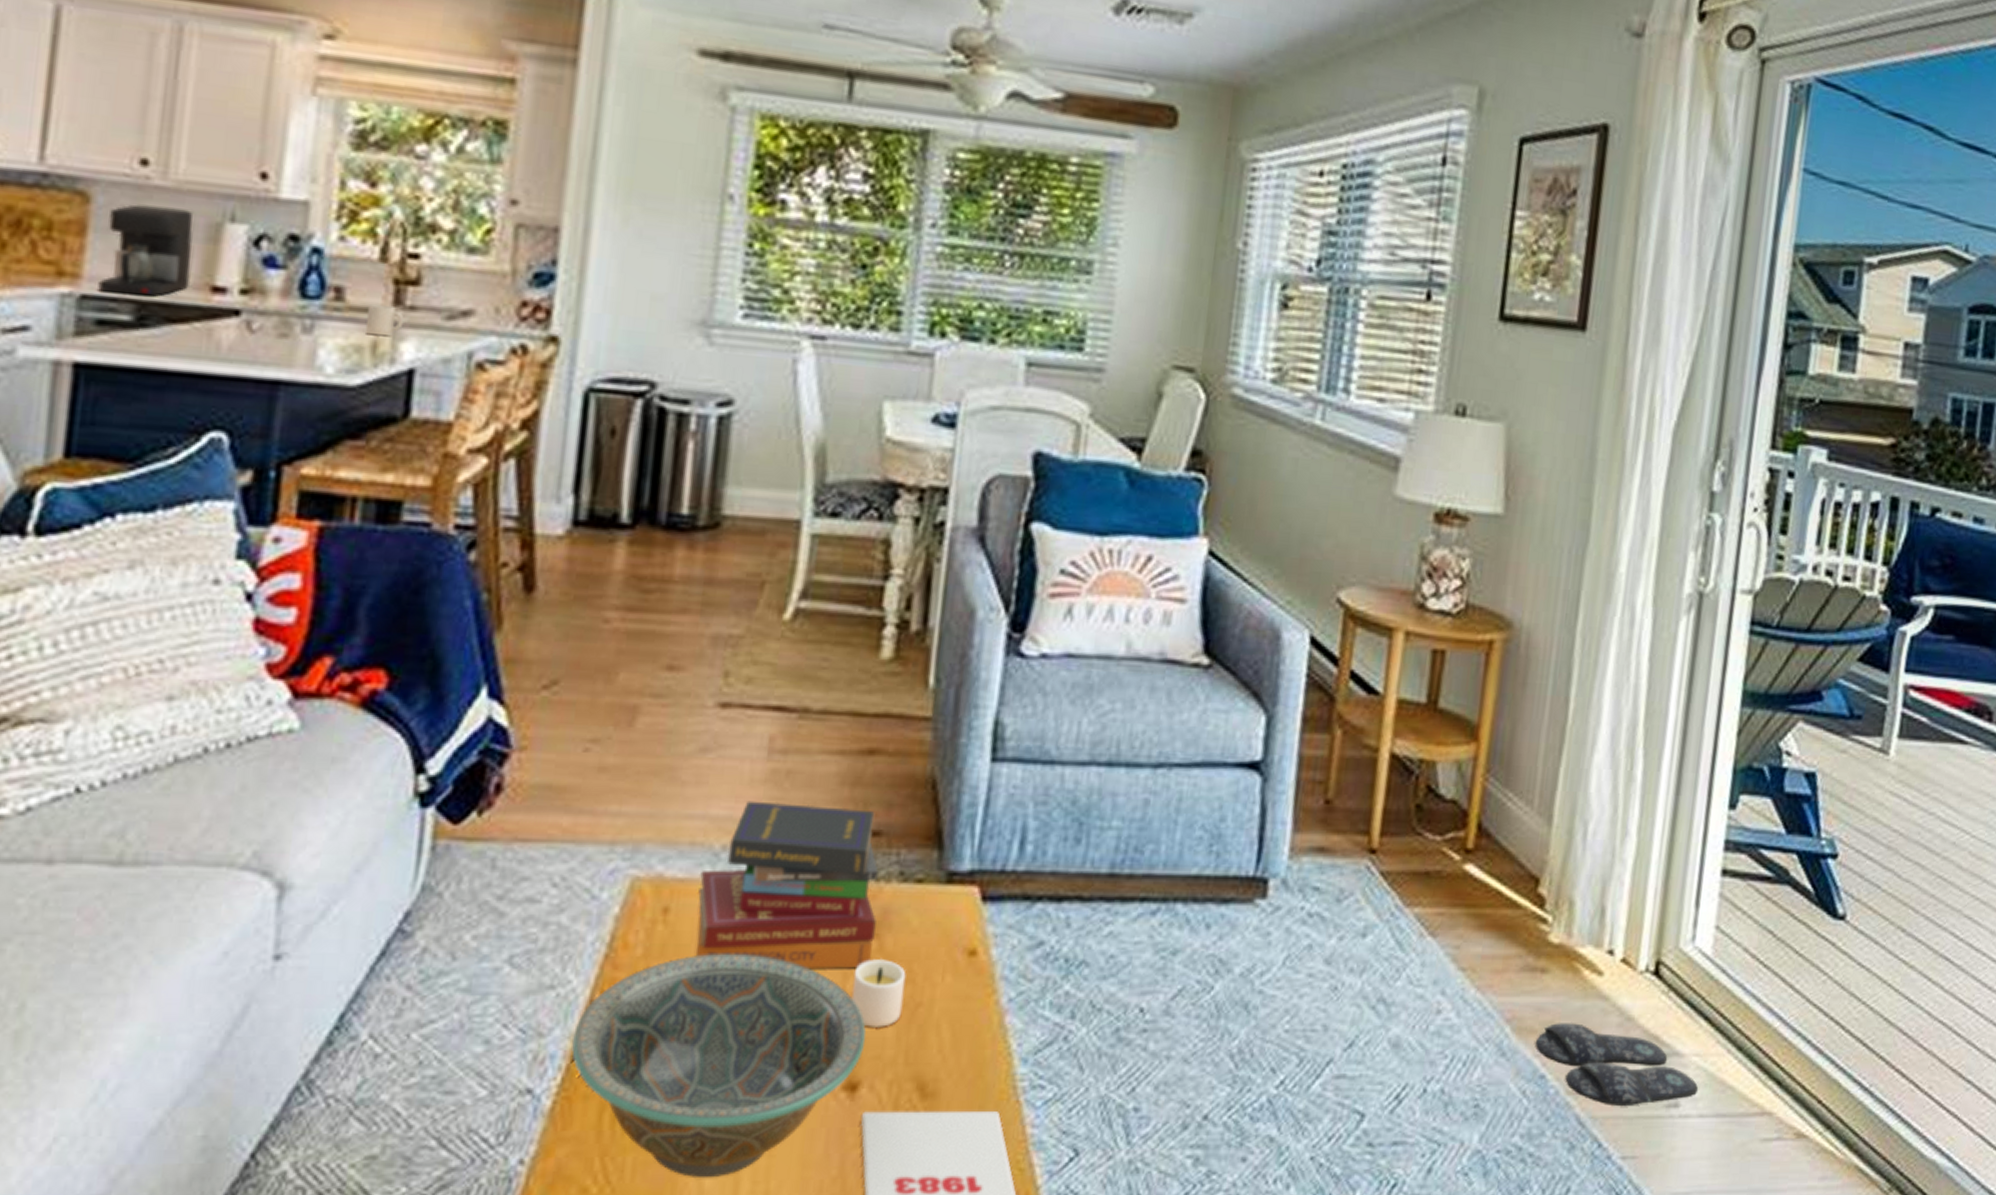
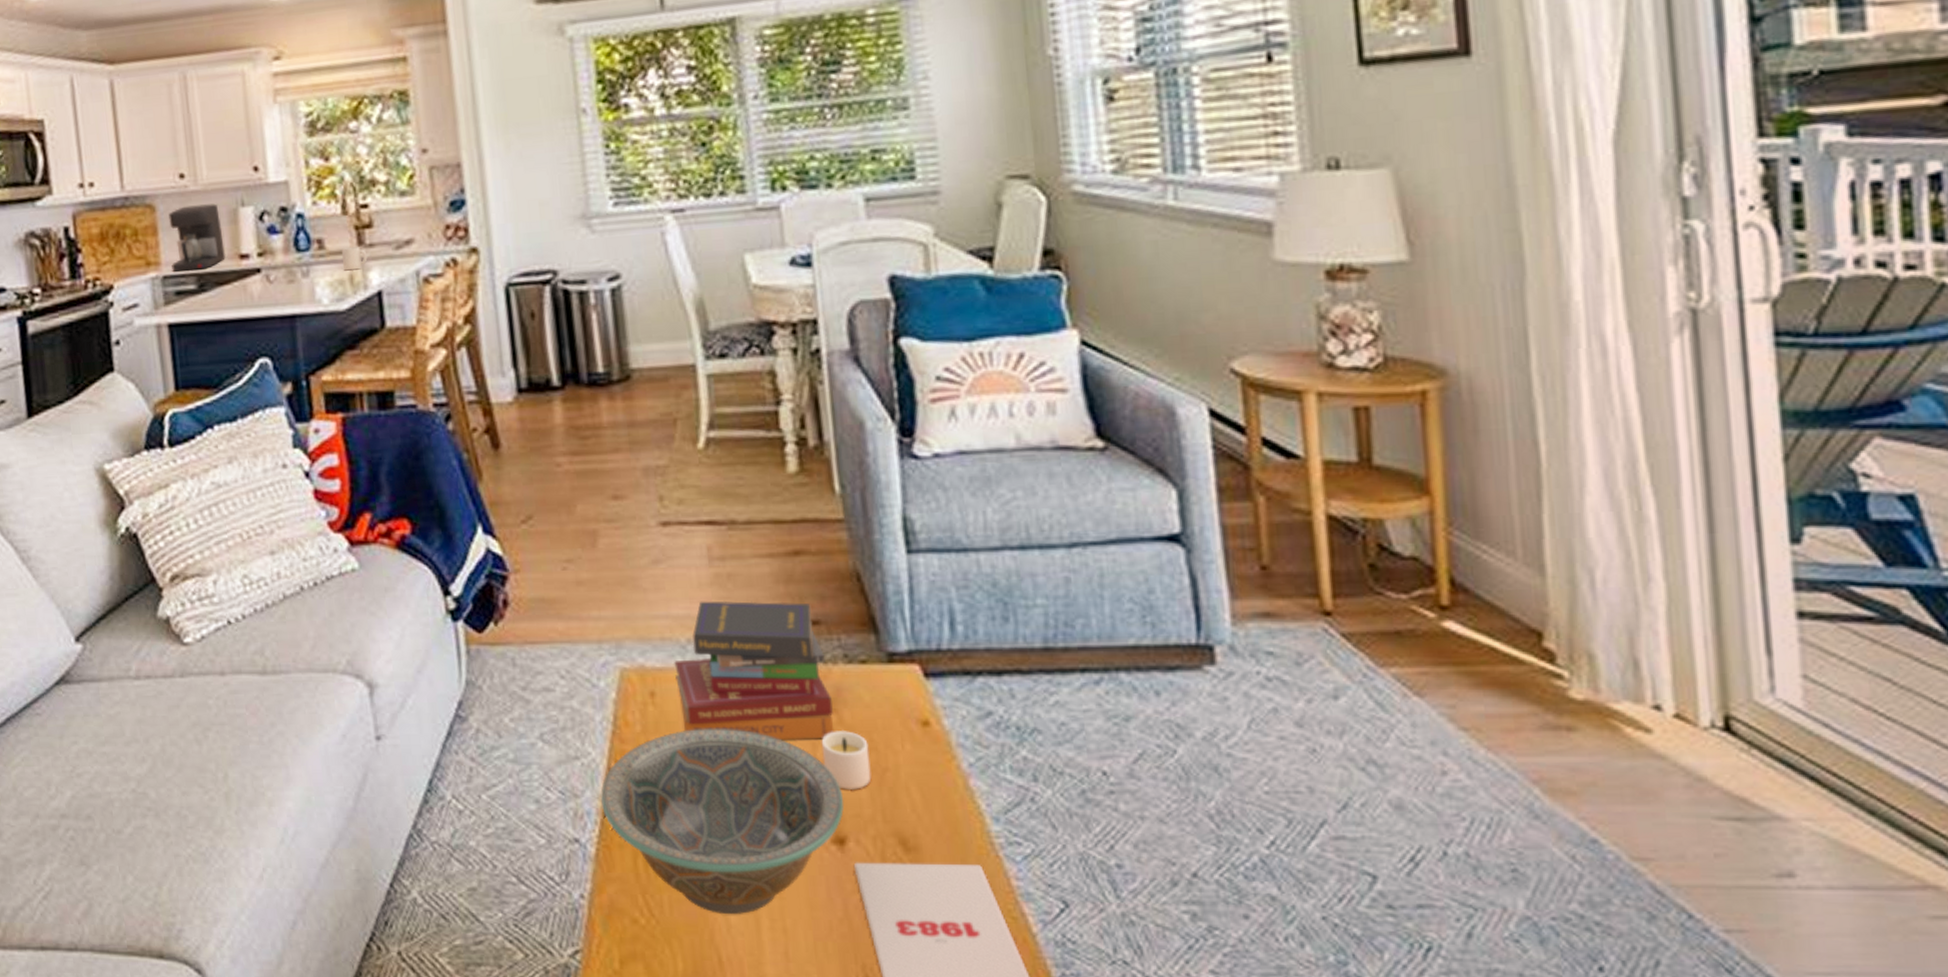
slippers: present [1536,1023,1698,1105] -> none [1577,784,1818,874]

